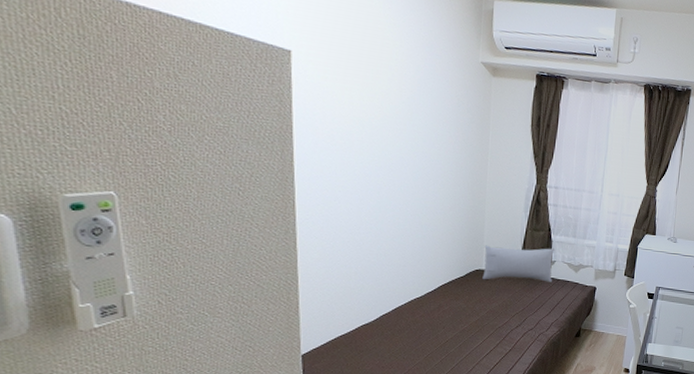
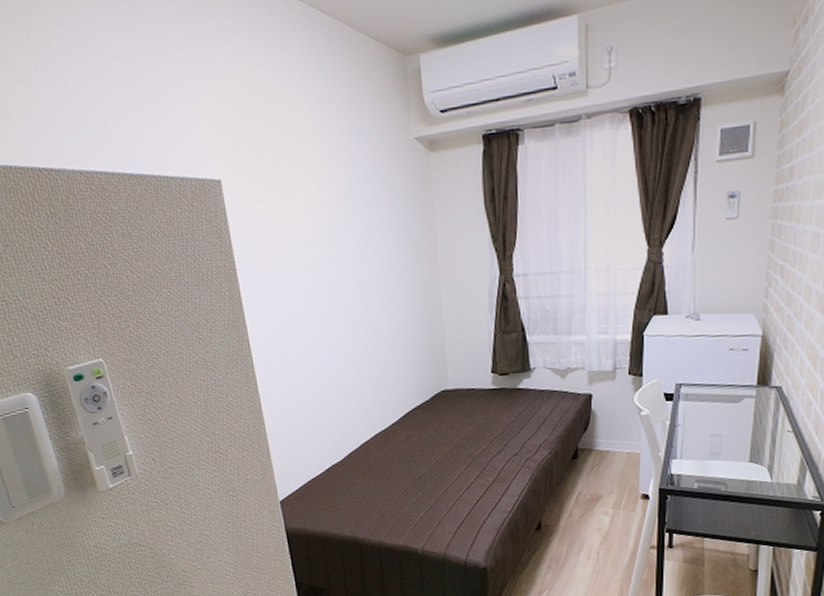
pillow: present [482,245,554,282] -> none [448,352,534,402]

